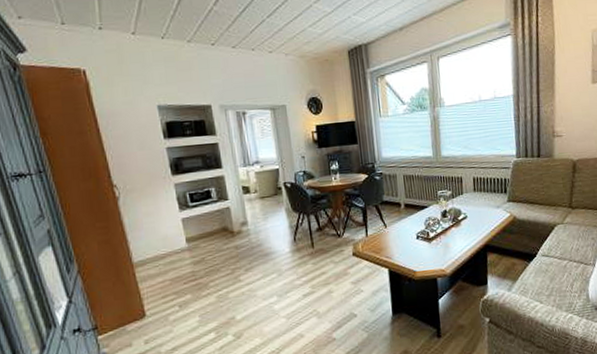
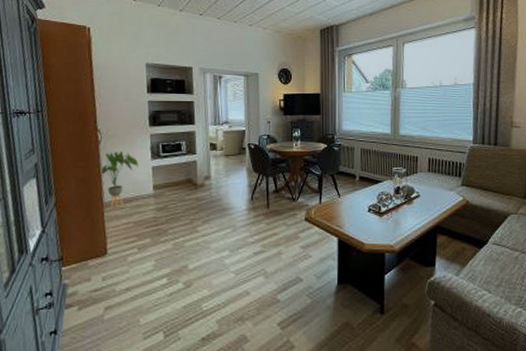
house plant: none [123,205,166,270] -> present [99,151,139,210]

